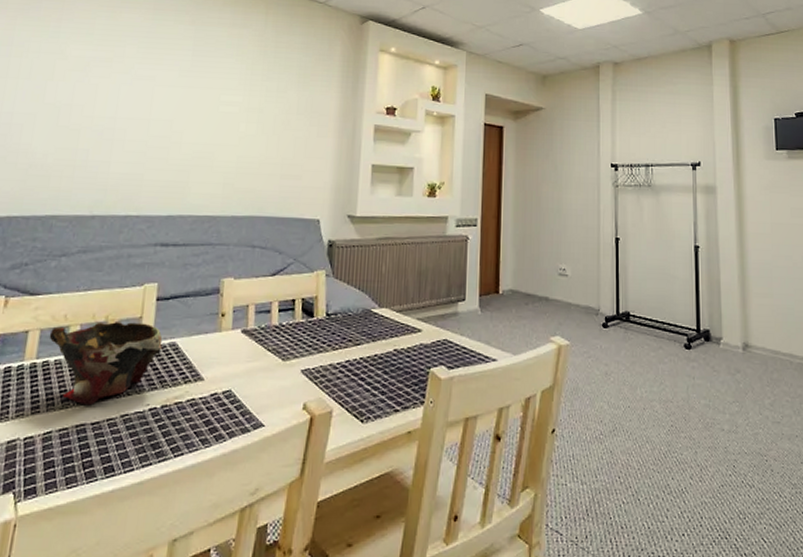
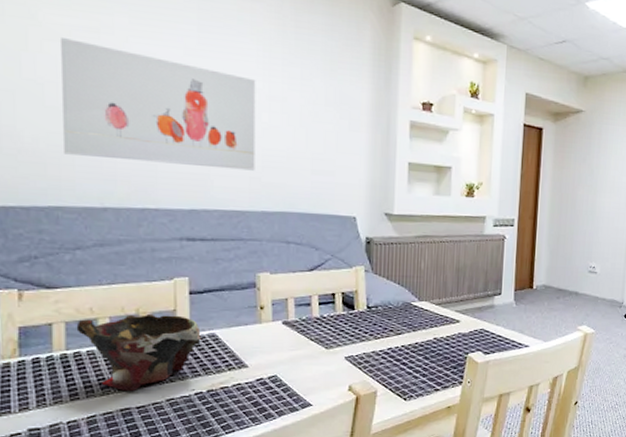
wall art: none [67,68,237,177] -> present [61,38,256,171]

